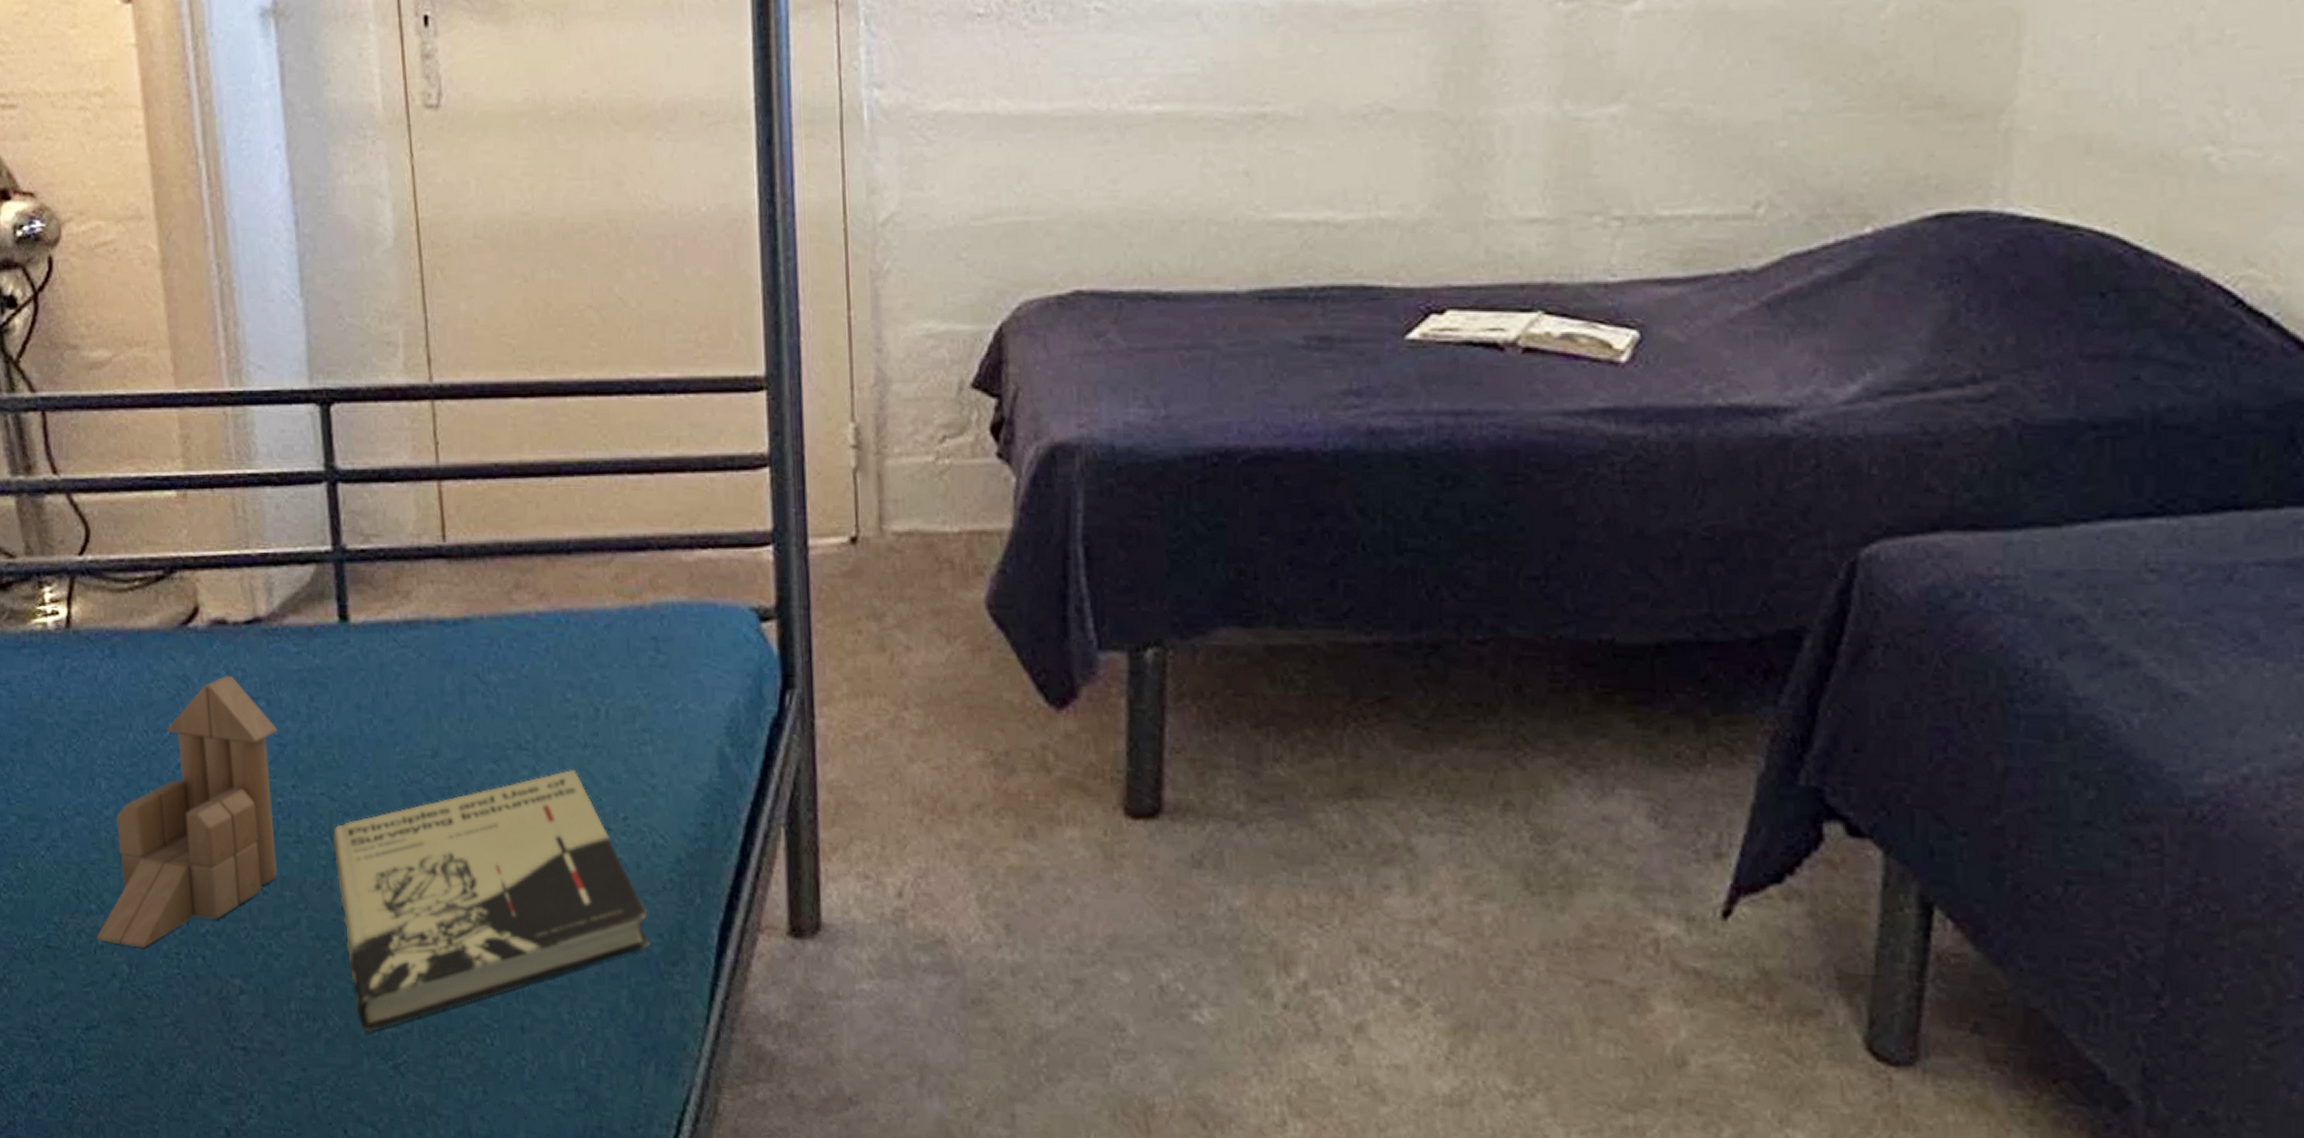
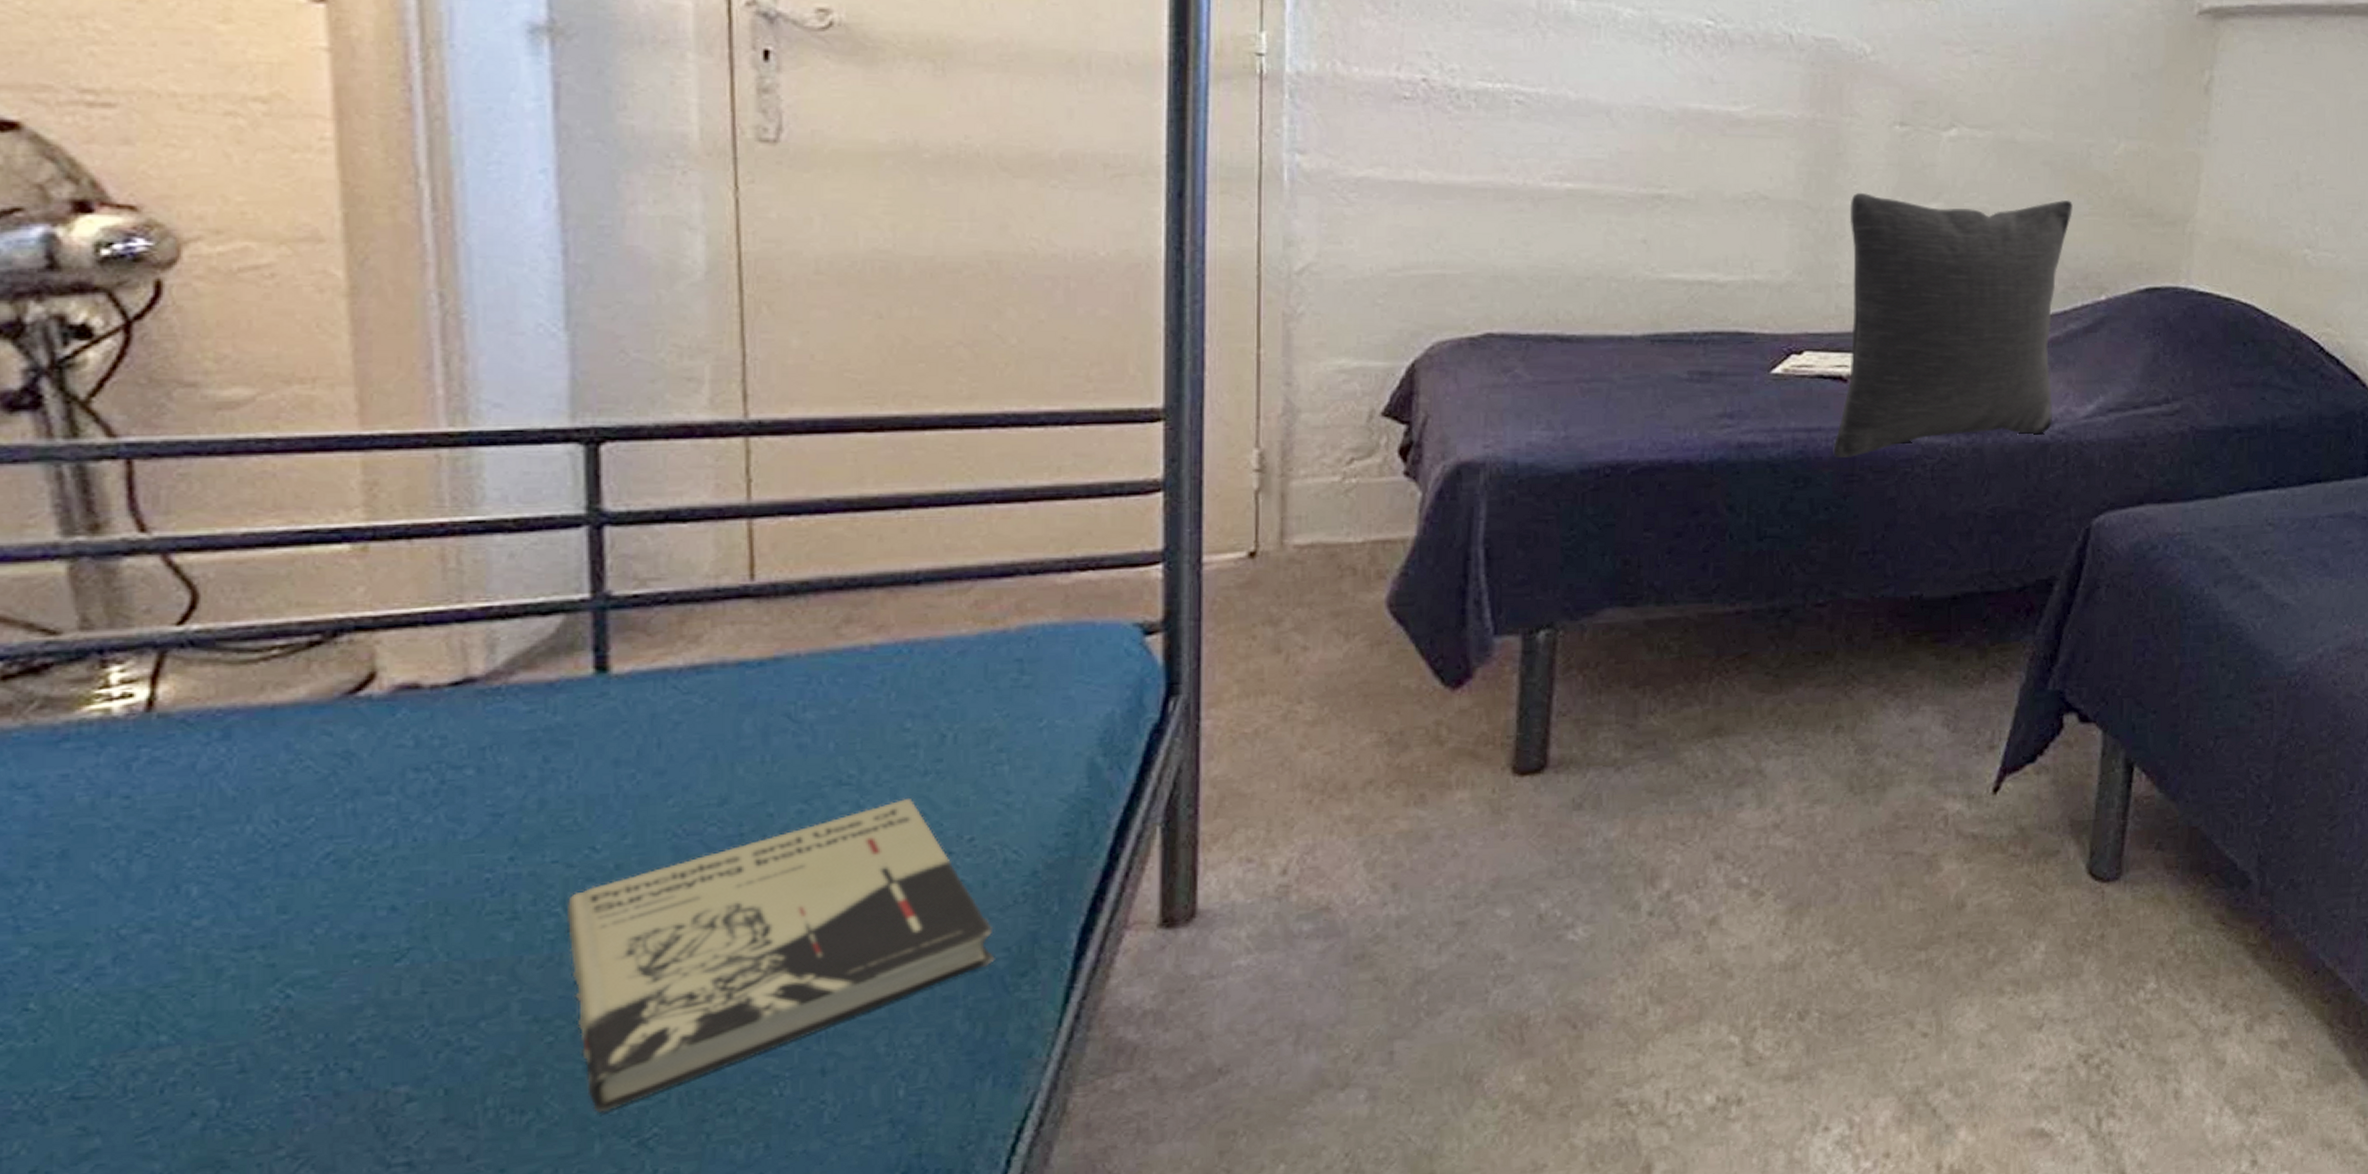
toy blocks: present [96,675,278,949] -> none [165,744,492,1078]
pillow: none [1488,89,1818,452] -> present [1833,192,2073,459]

